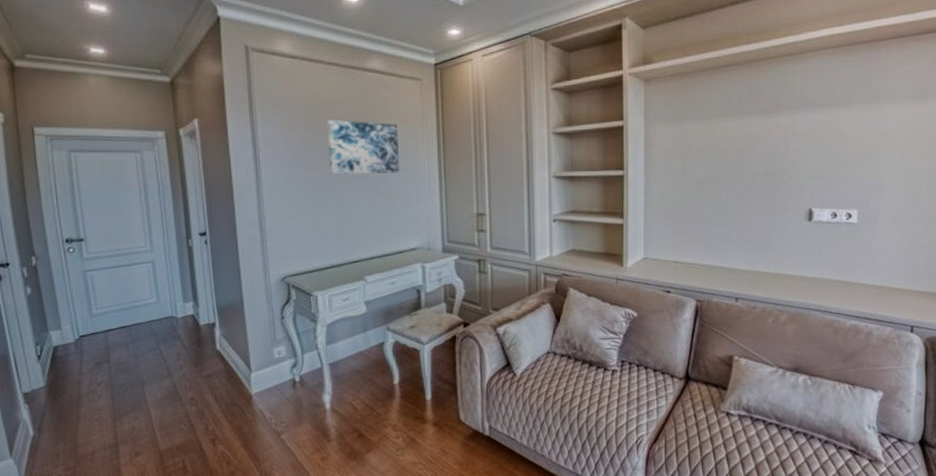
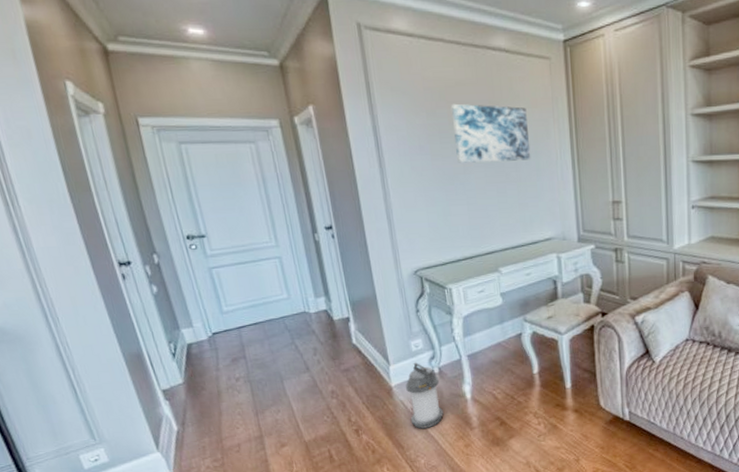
lantern: none [266,369,302,440] -> present [405,362,444,429]

